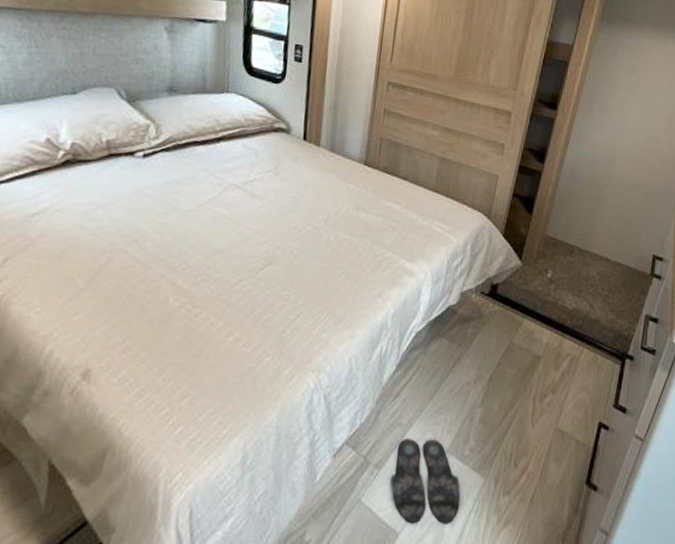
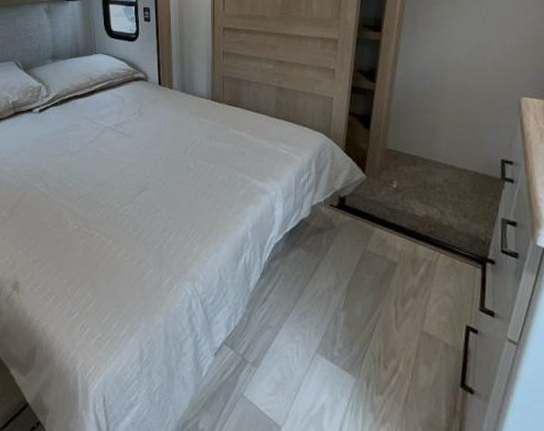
slippers: present [390,438,461,524] -> none [268,340,335,420]

